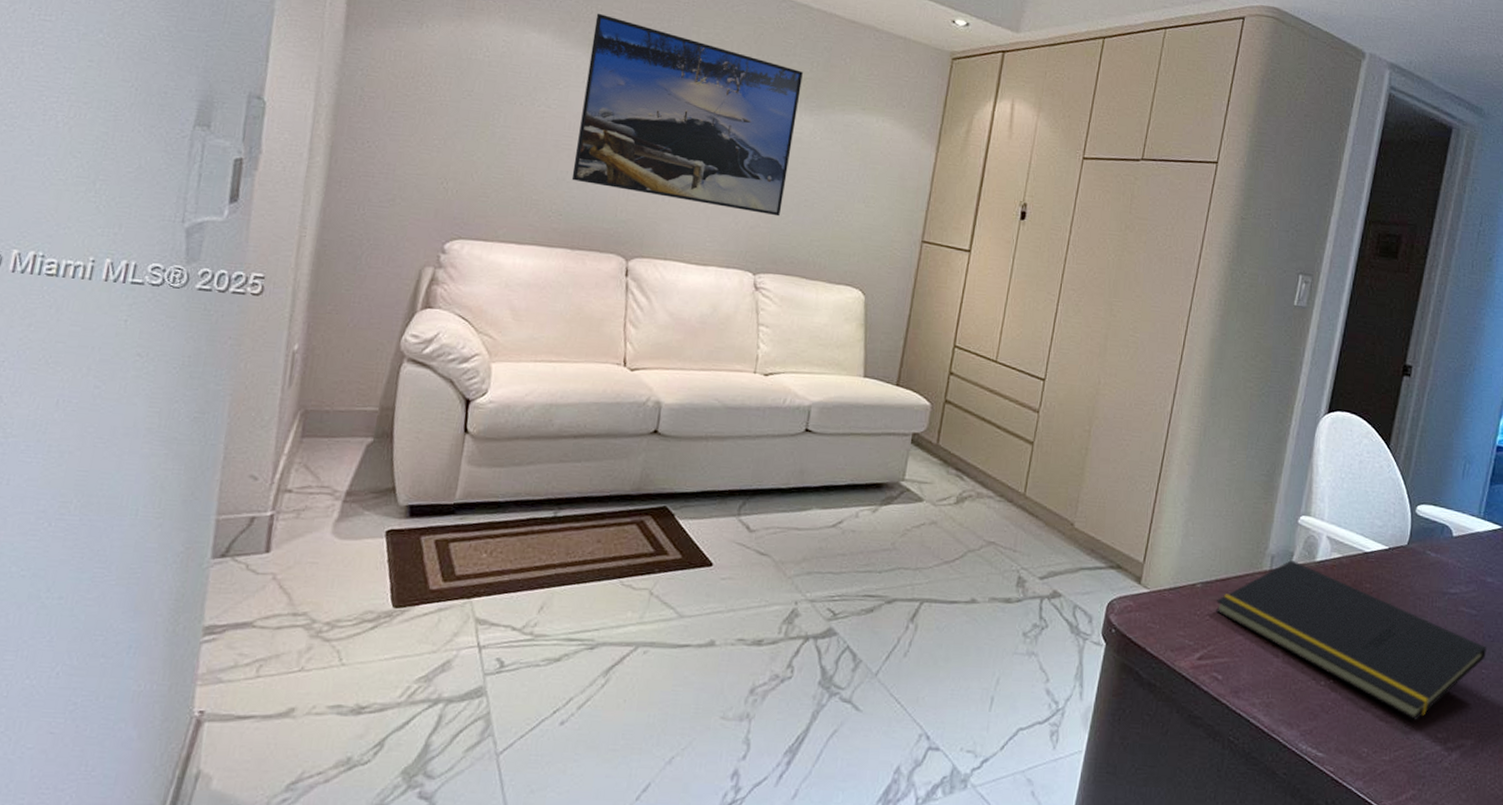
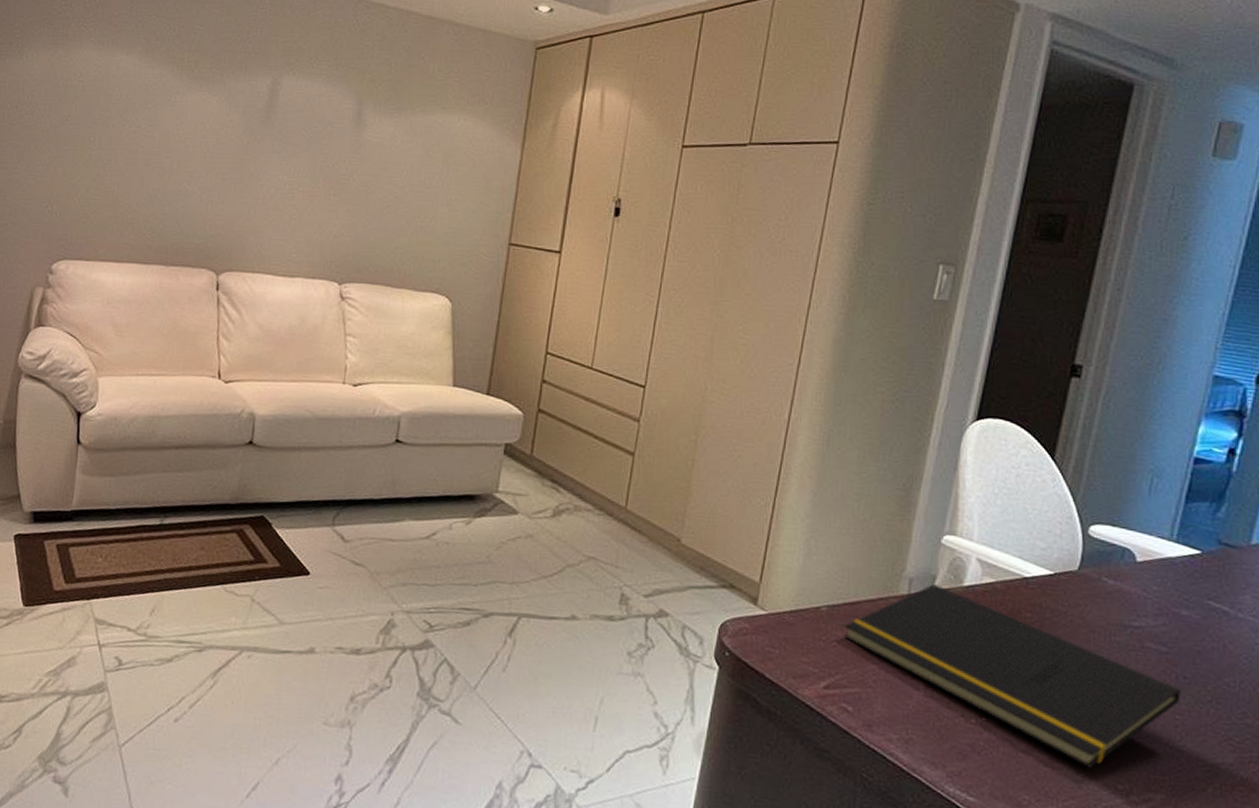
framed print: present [571,13,803,217] -> none [162,30,381,225]

